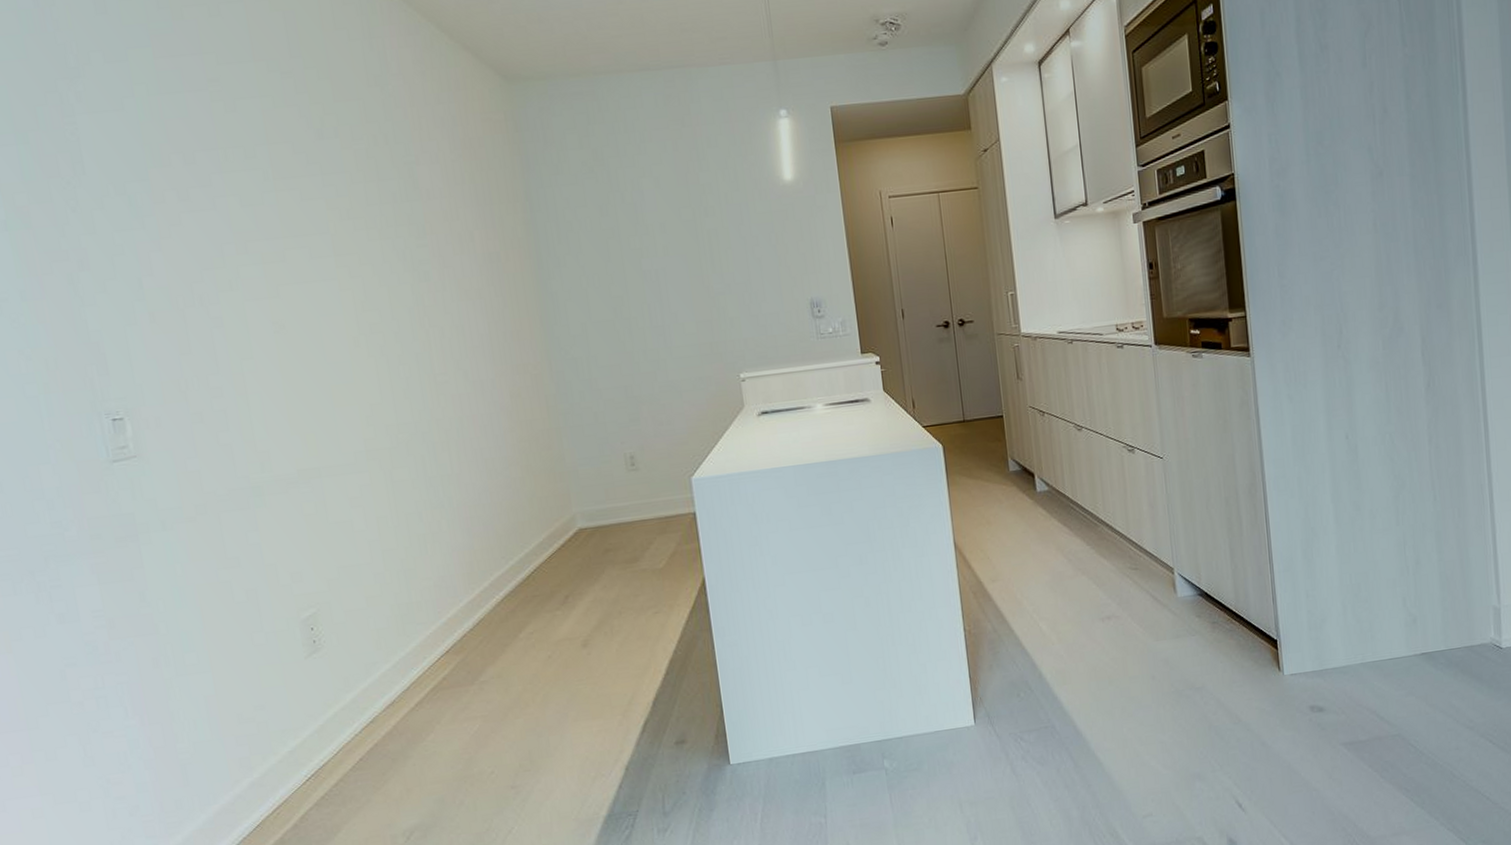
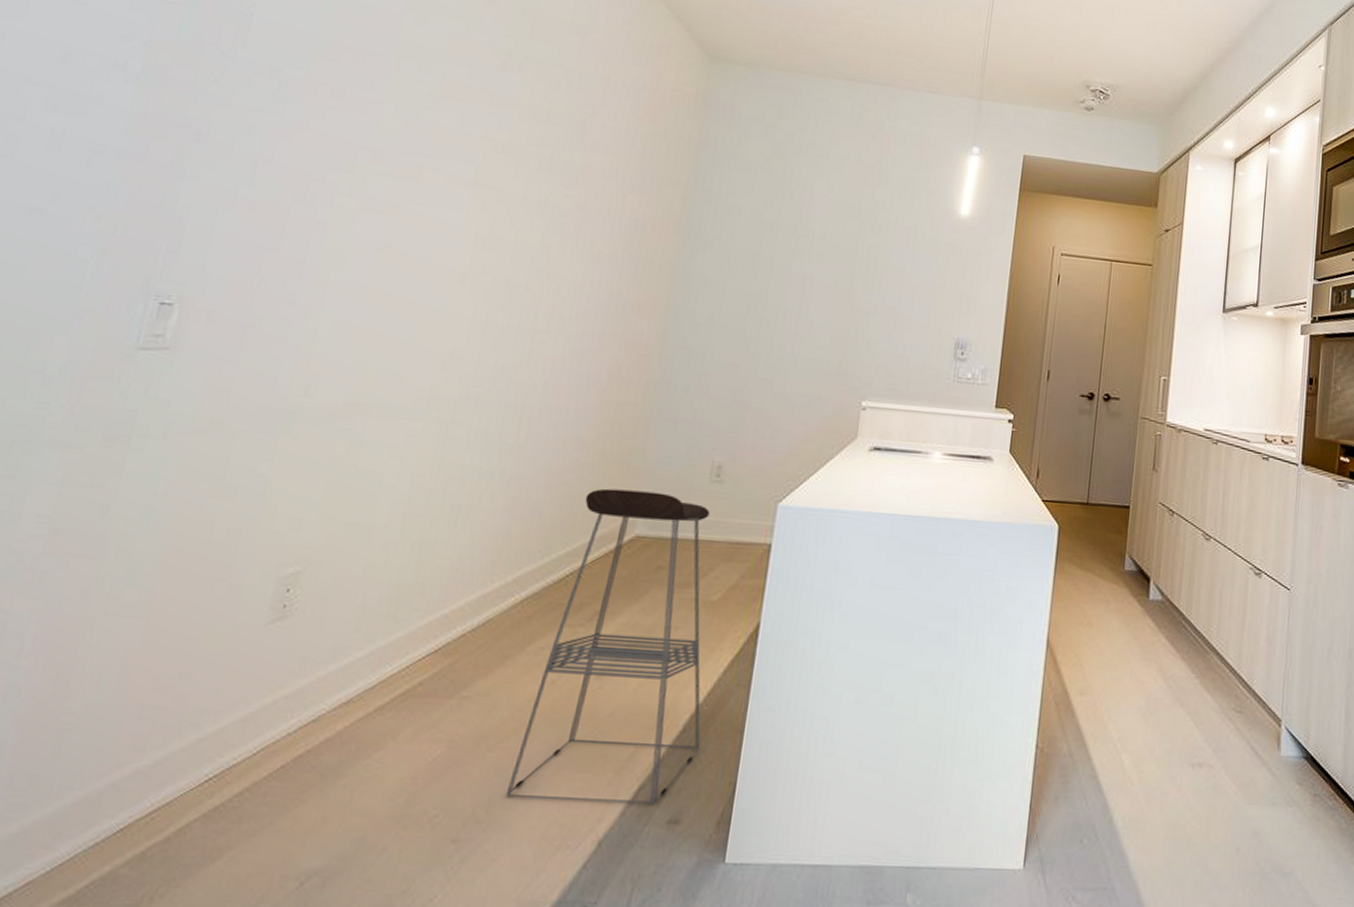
bar stool: none [526,489,685,749] -> present [505,488,710,805]

